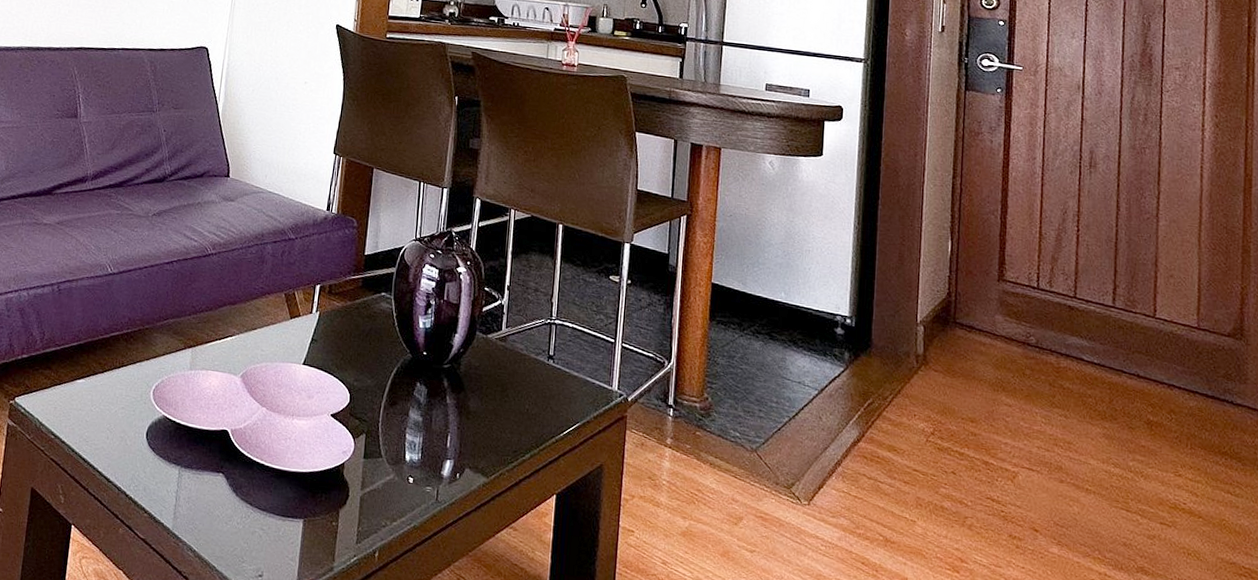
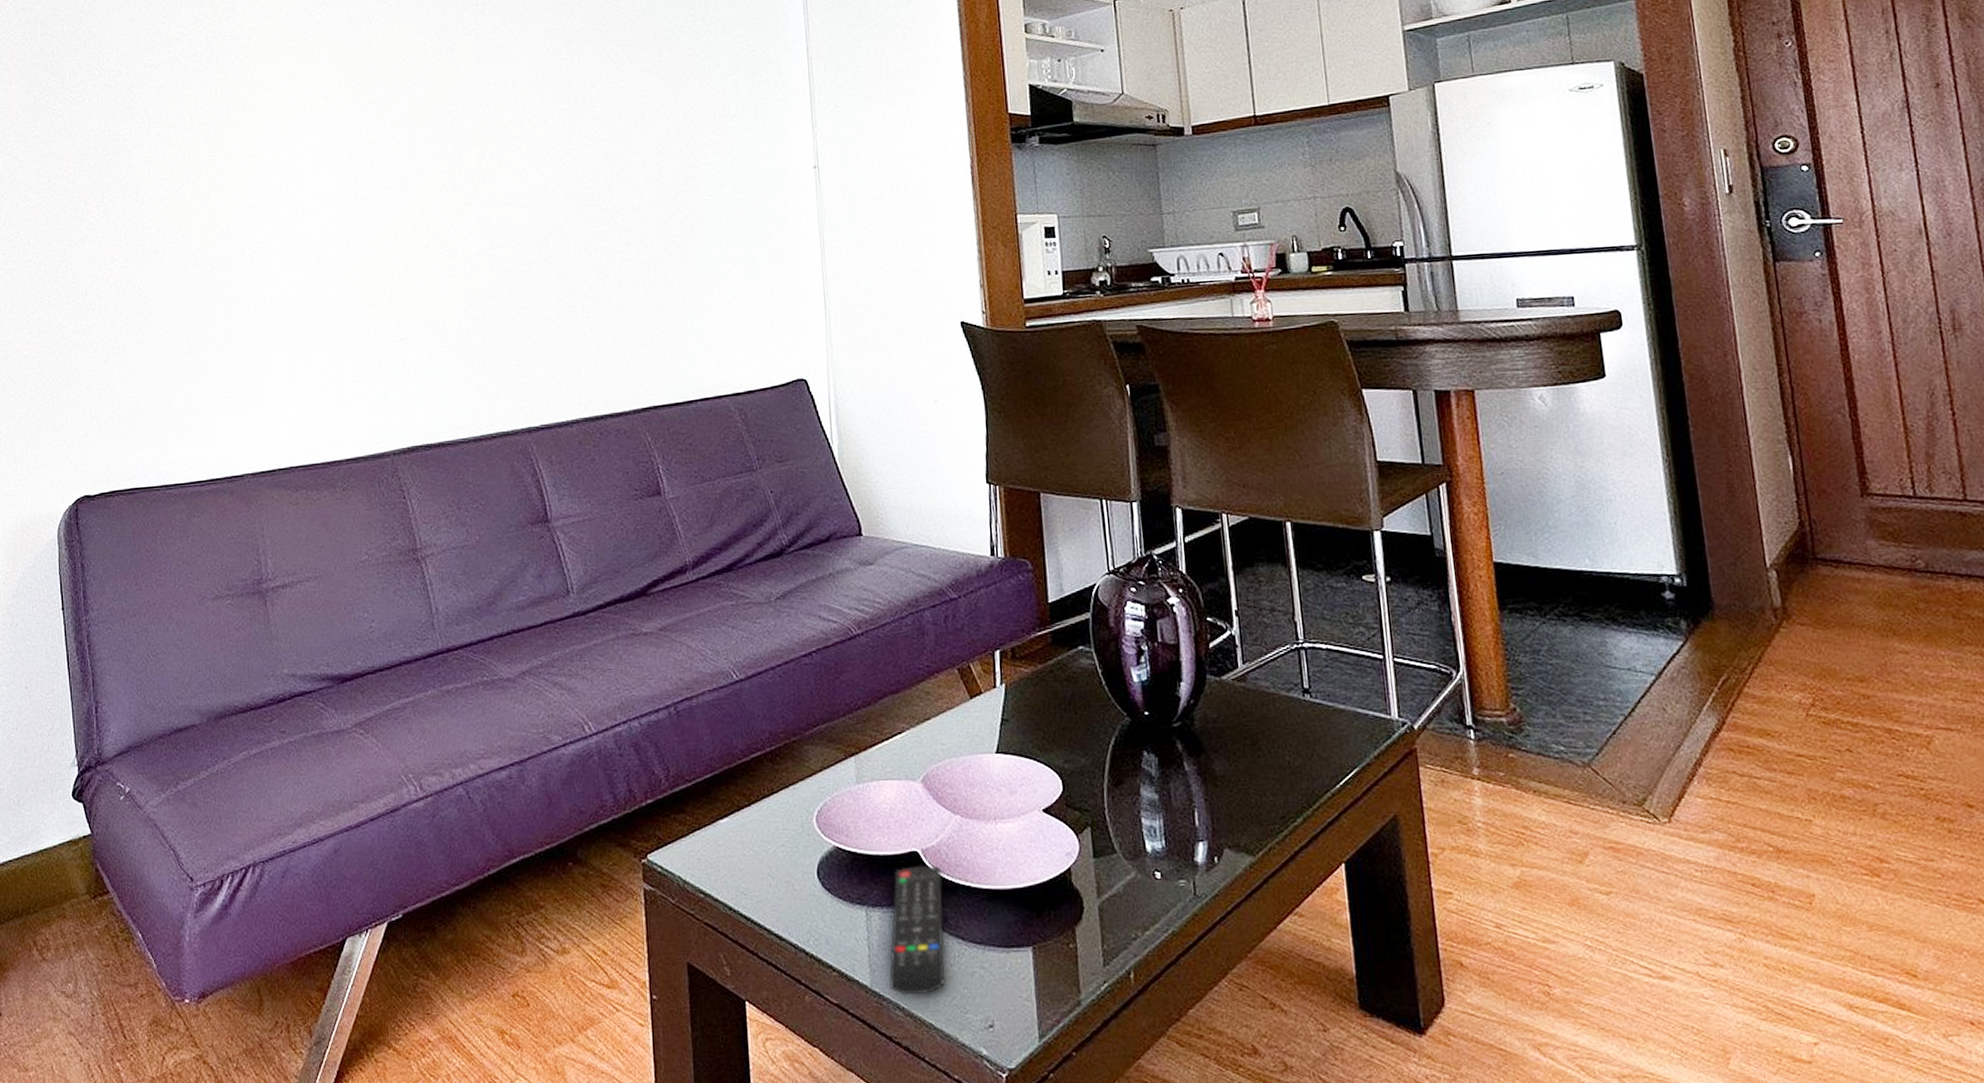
remote control: none [187,441,244,543] -> present [889,864,945,995]

